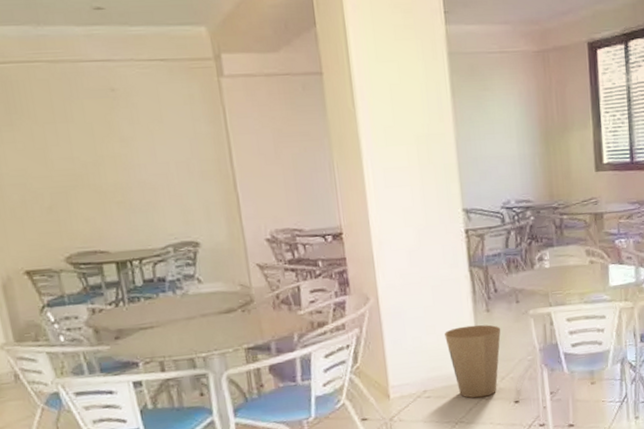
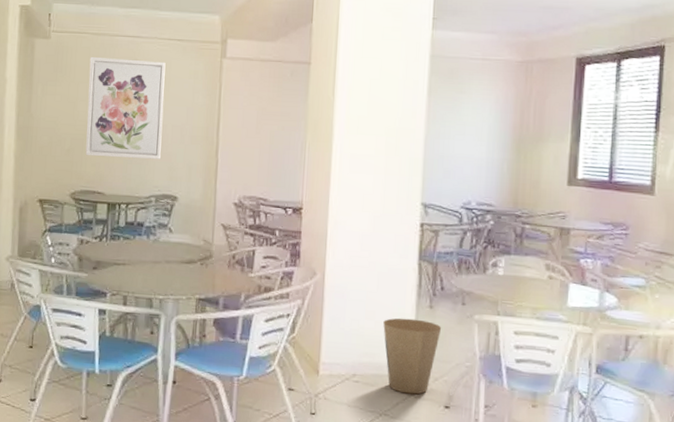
wall art: none [51,88,169,211] -> present [85,56,166,159]

